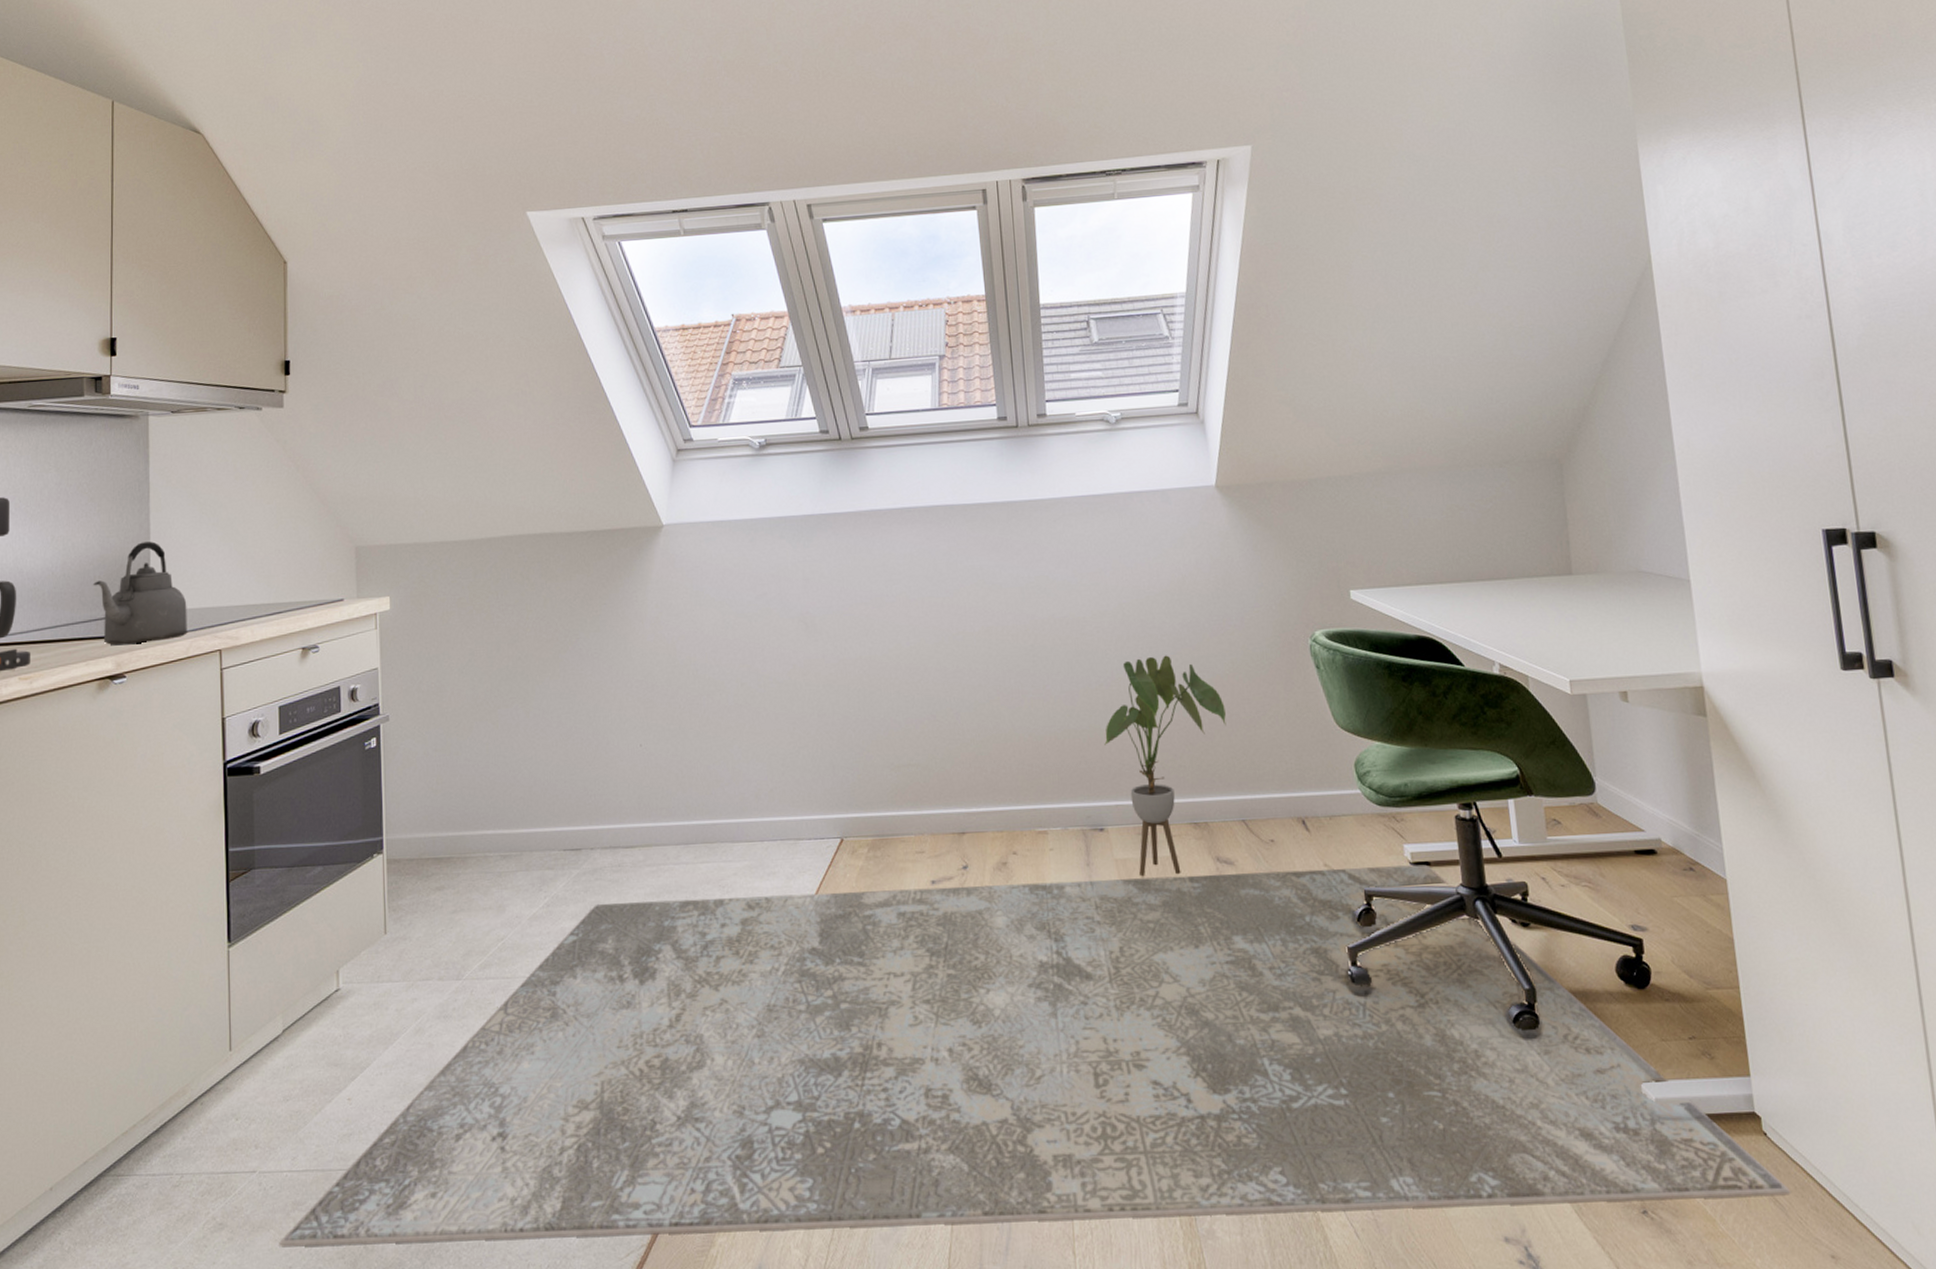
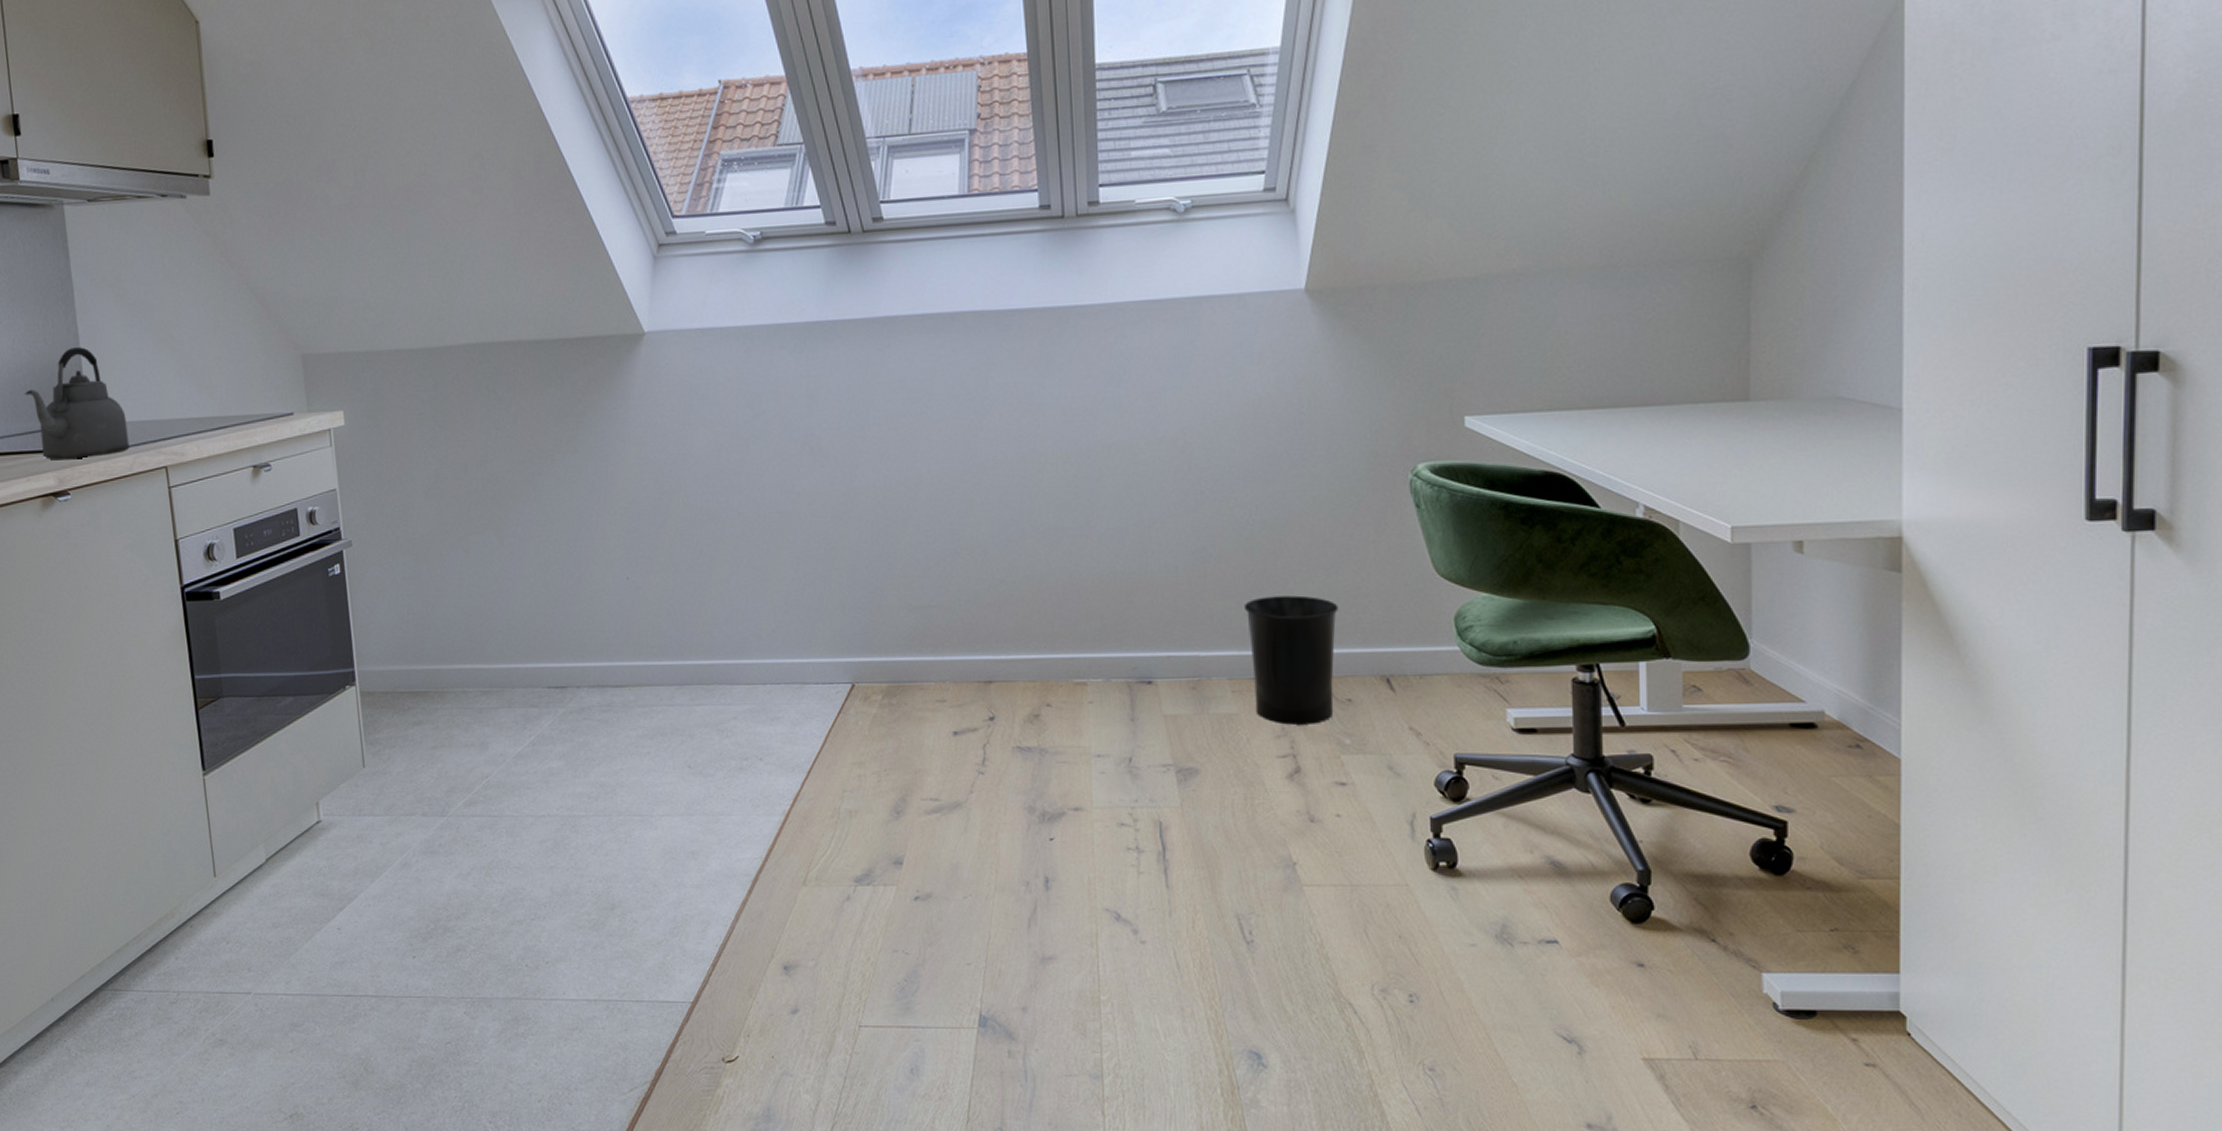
rug: present [279,864,1791,1248] -> none [280,731,1931,1099]
house plant: present [1104,655,1226,877] -> none [1156,489,1303,735]
waste bin: none [1178,747,1260,865] -> present [1243,595,1339,725]

